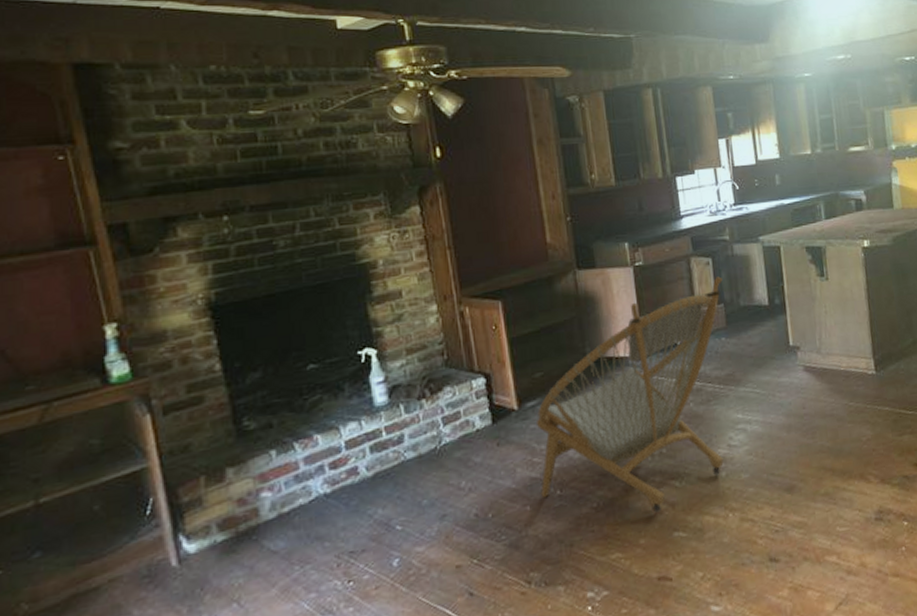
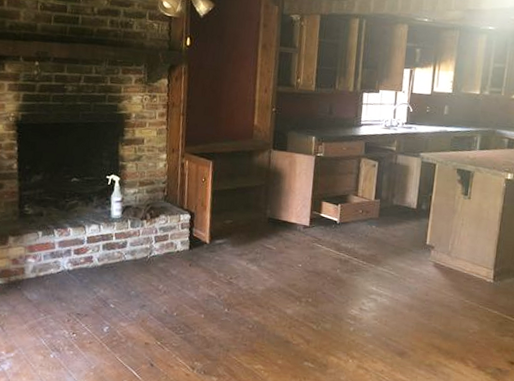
armchair: present [537,276,724,514] -> none [213,177,383,345]

